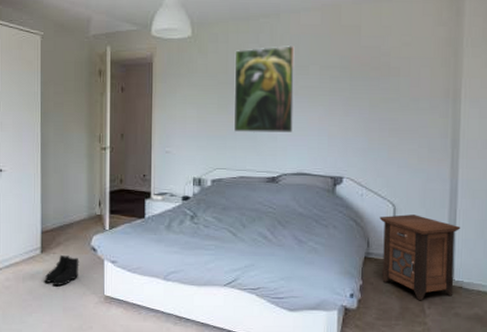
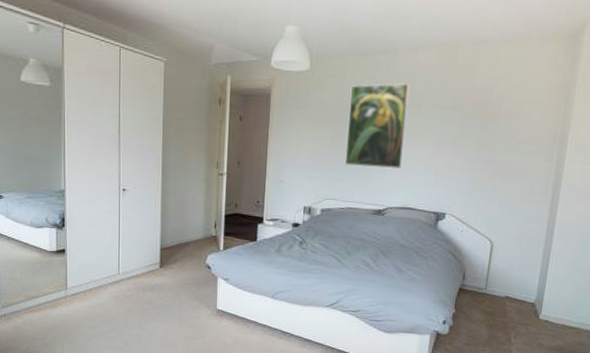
boots: present [44,254,79,285] -> none [162,270,195,298]
nightstand: present [379,214,461,301] -> none [474,251,553,331]

